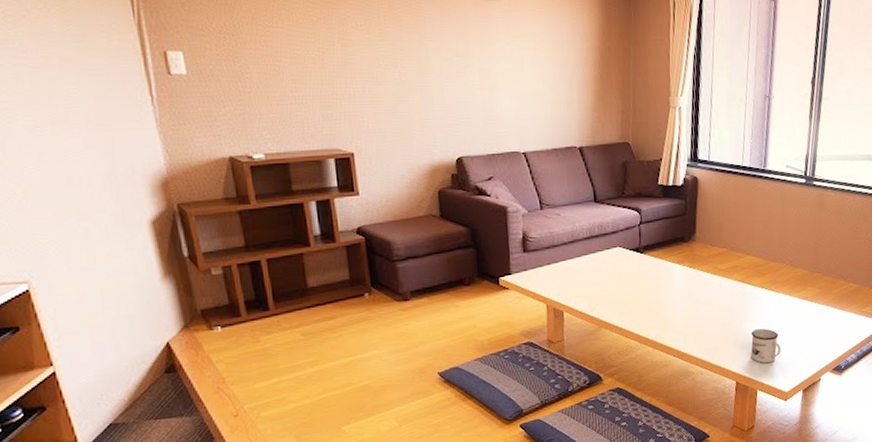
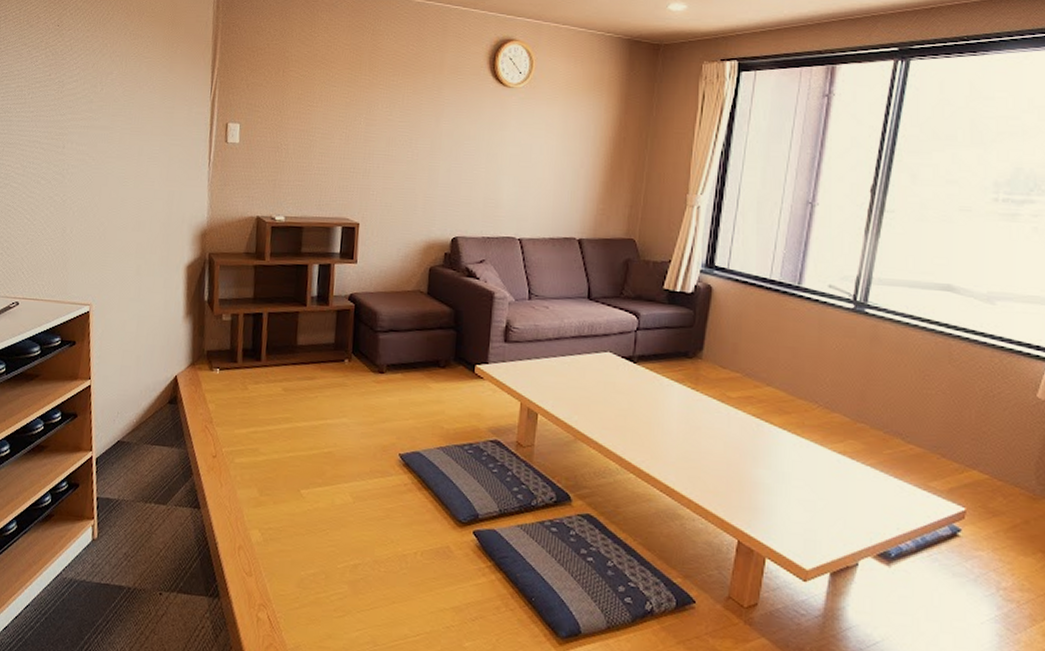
mug: present [751,328,781,364] -> none [761,480,804,527]

